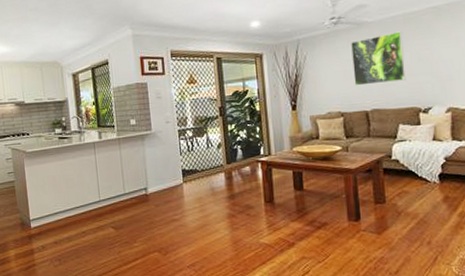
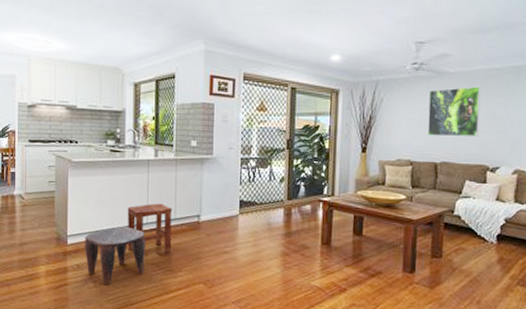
stool: none [46,206,103,263] -> present [85,227,145,286]
stool: none [80,181,125,228] -> present [127,203,173,253]

